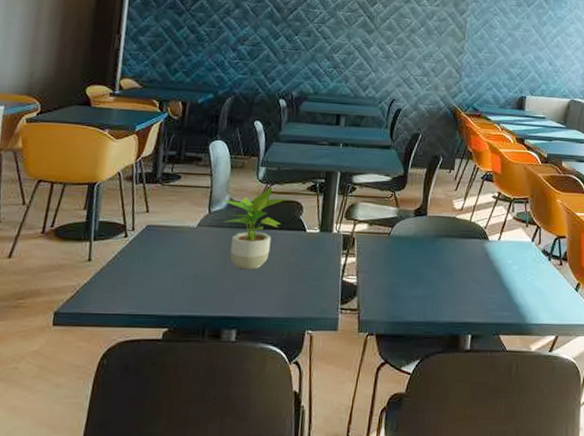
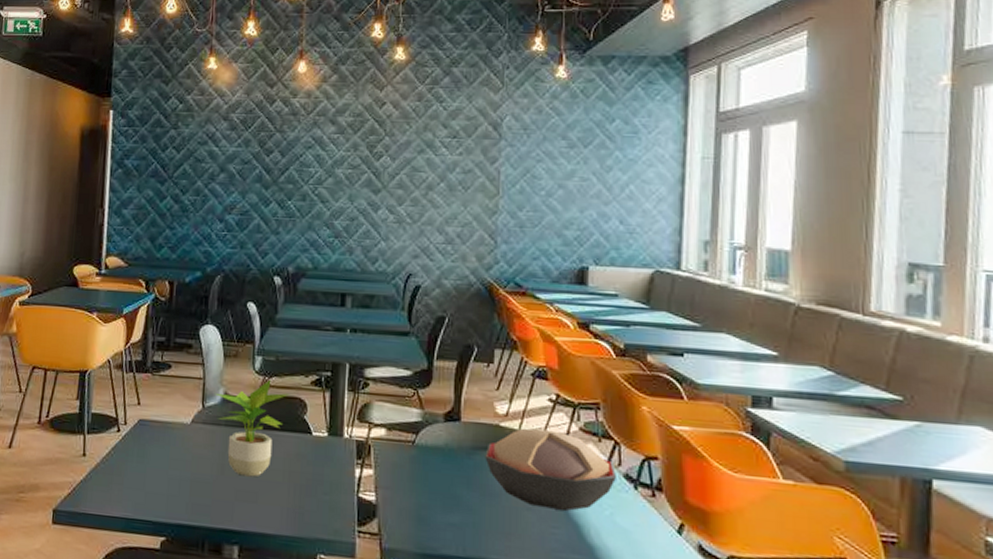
decorative bowl: none [444,219,537,280] -> present [485,428,616,511]

